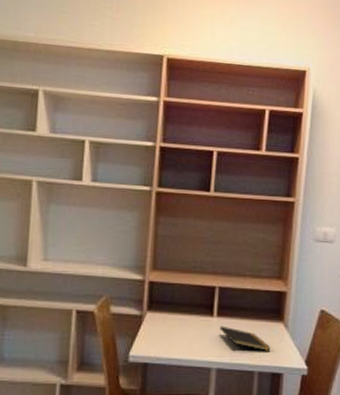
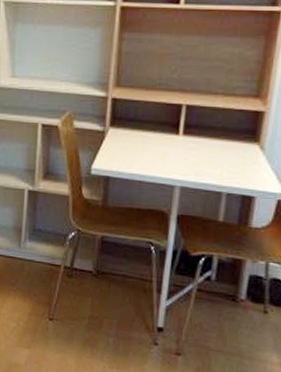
notepad: present [220,325,271,352] -> none [185,144,242,173]

